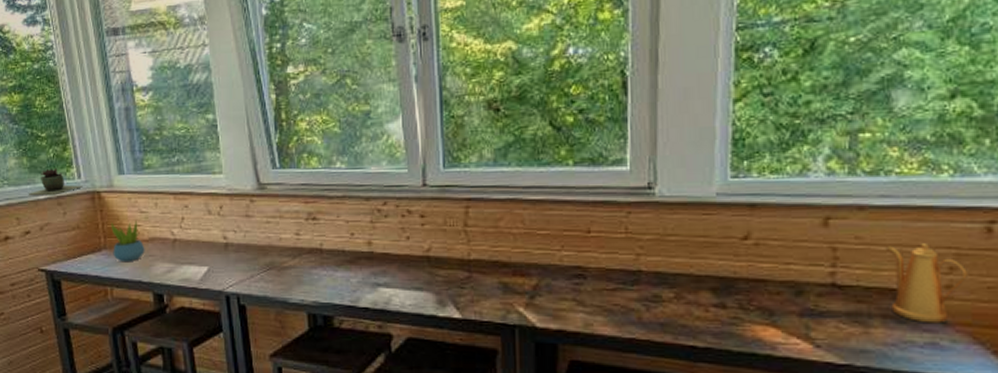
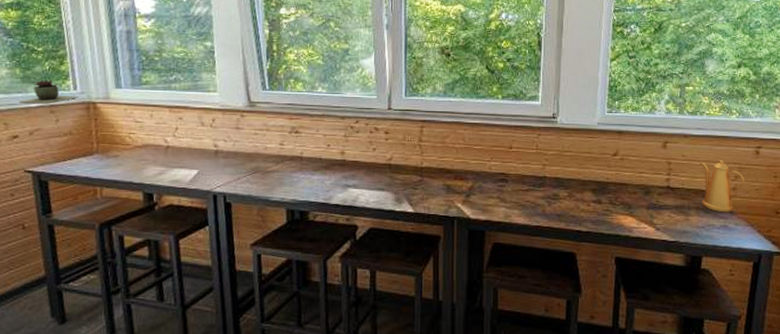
succulent plant: present [111,221,145,263] -> none [105,129,138,166]

